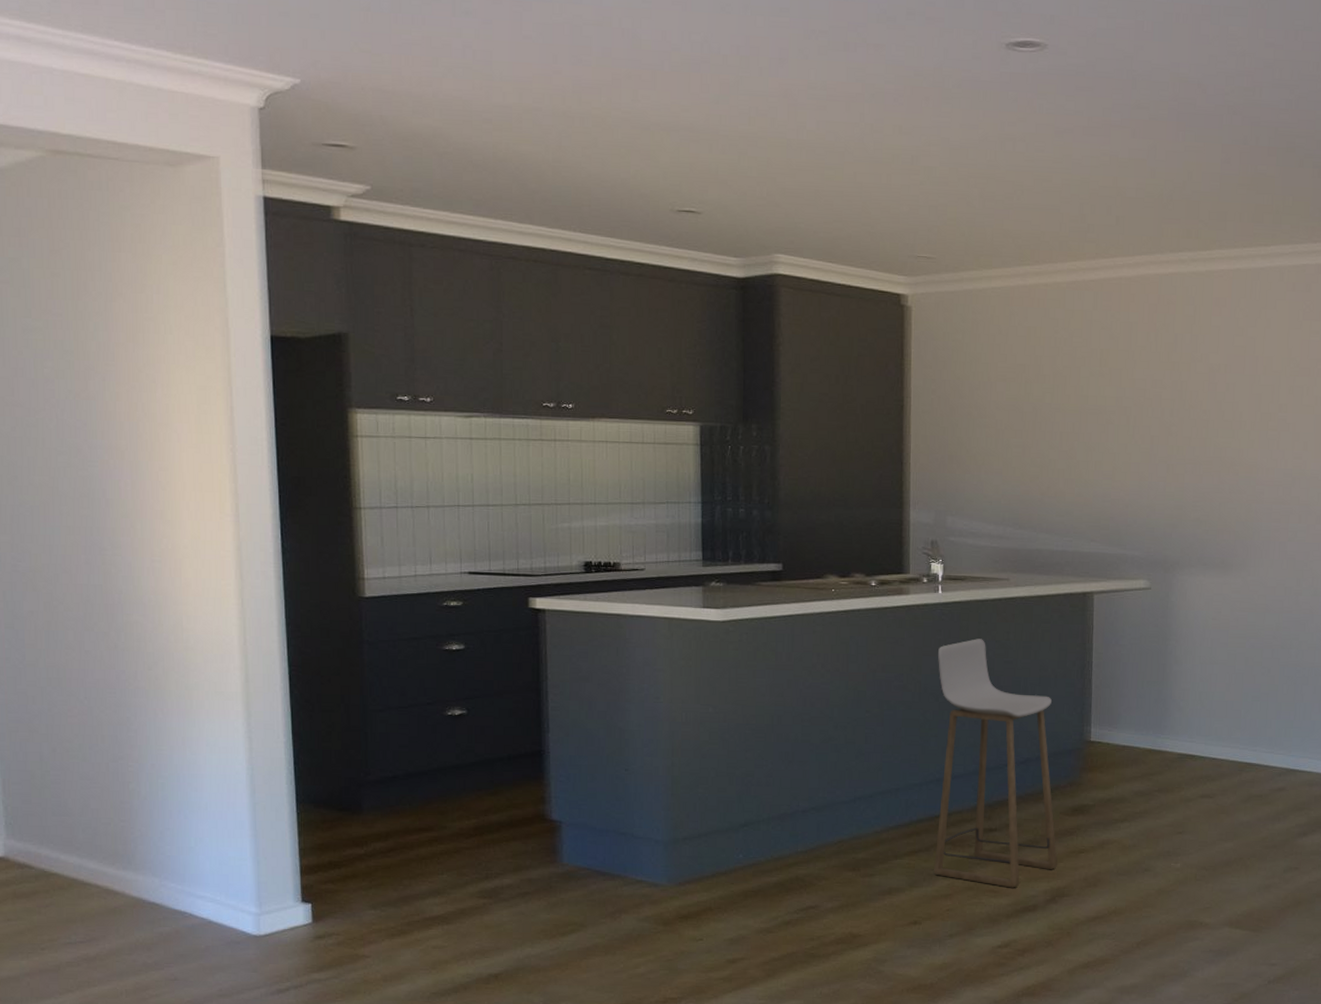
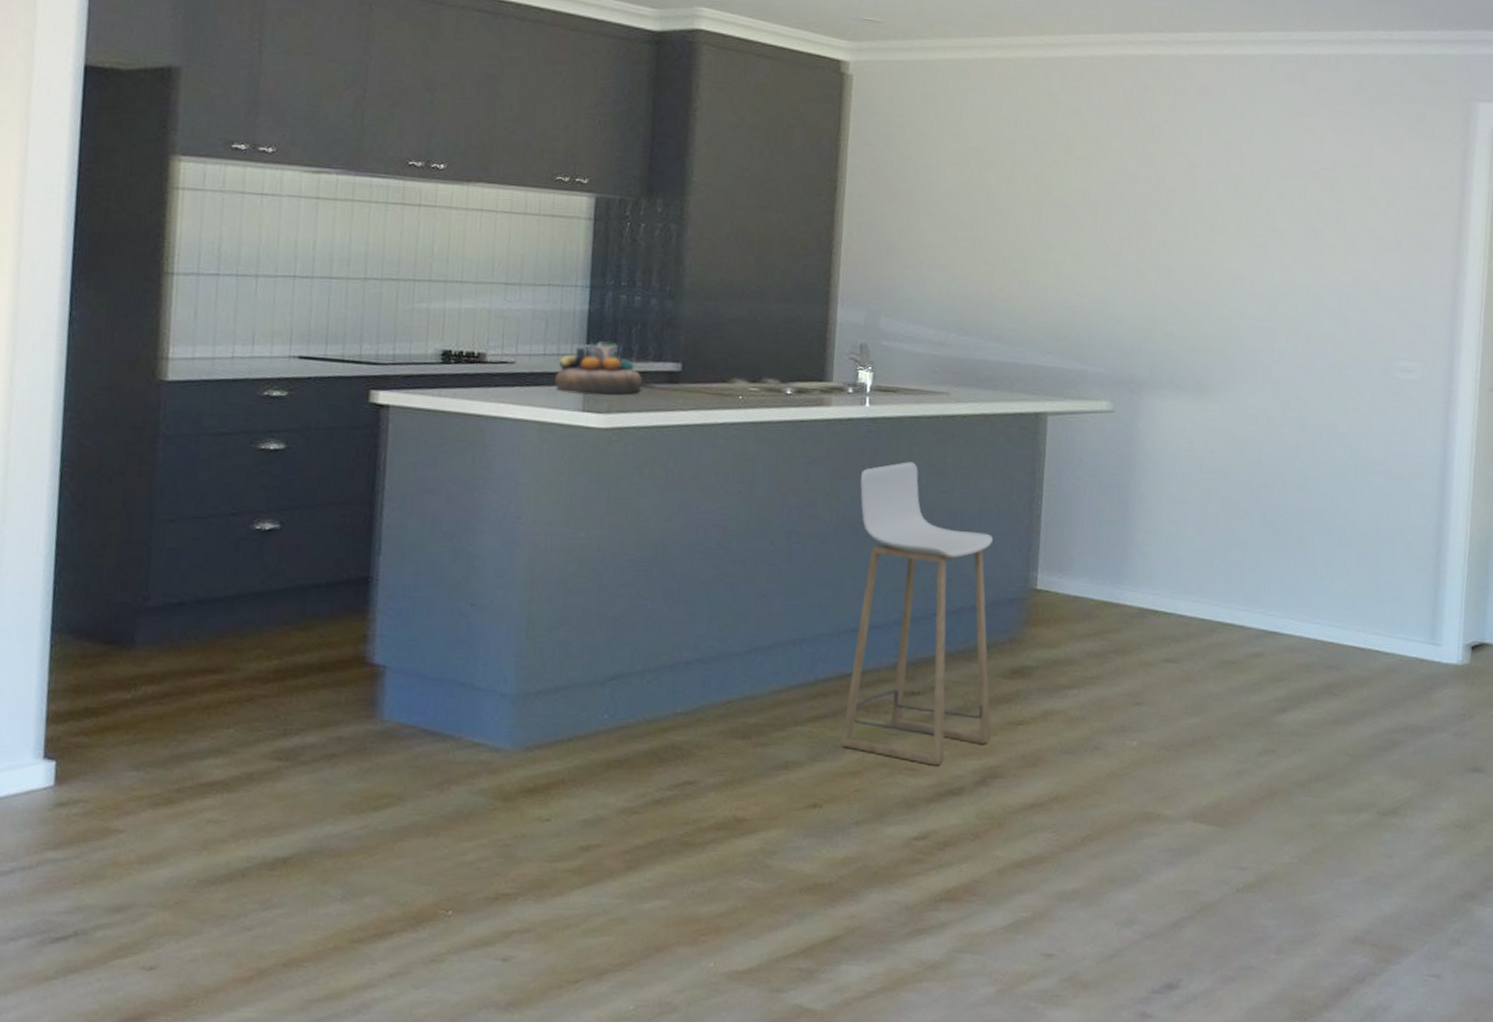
decorative bowl: none [678,547,751,594] -> present [555,339,643,396]

